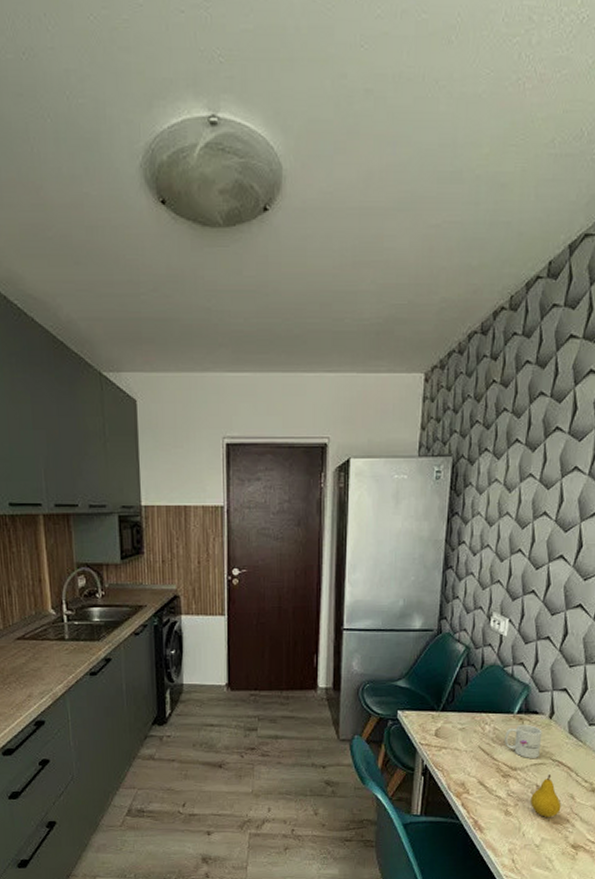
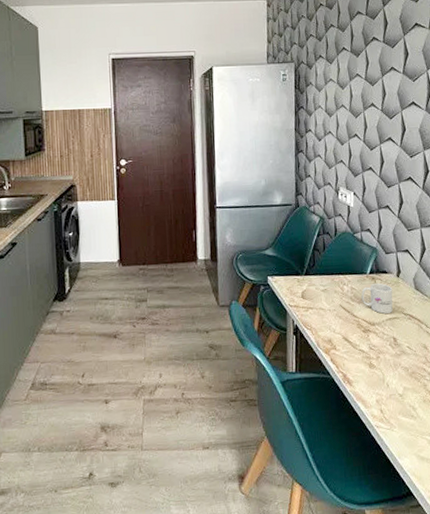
fruit: present [530,775,562,817] -> none [389,328,417,368]

